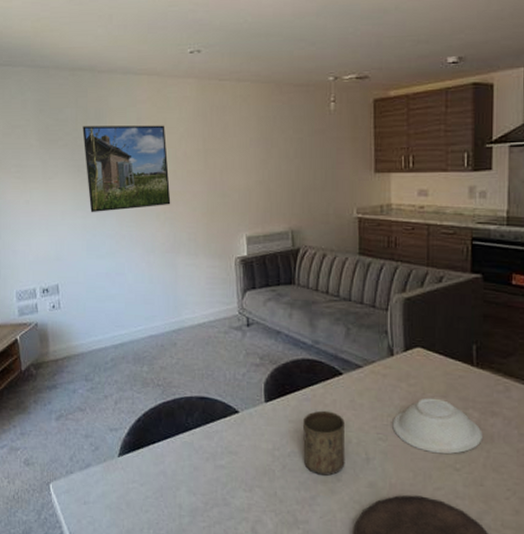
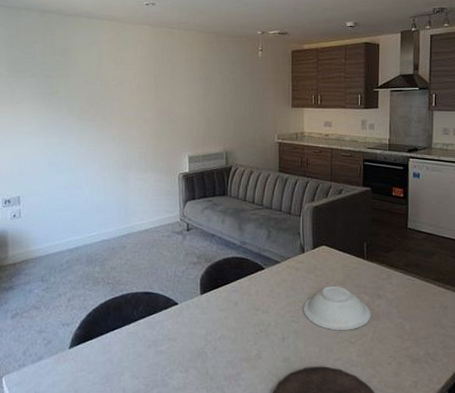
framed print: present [82,125,171,213] -> none [49,60,125,134]
cup: present [302,410,346,476] -> none [231,299,266,354]

